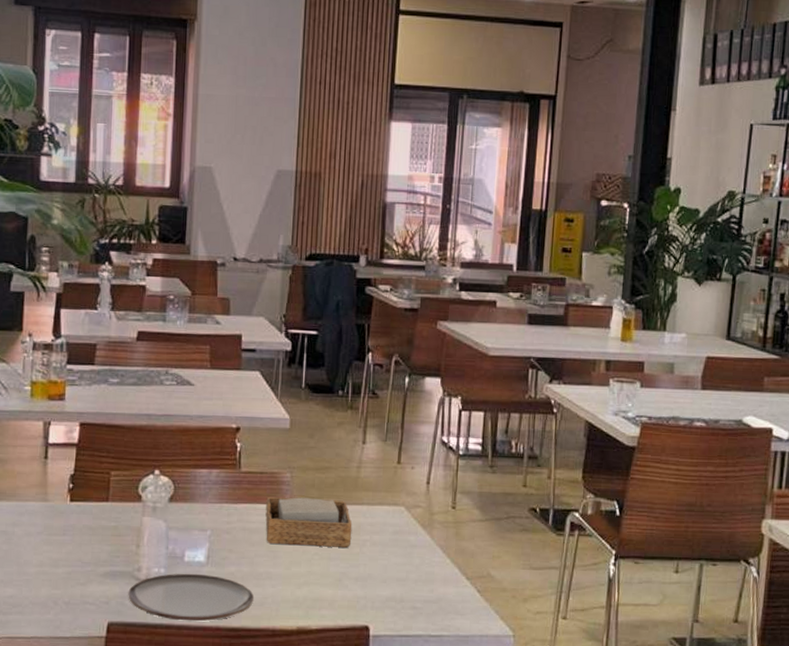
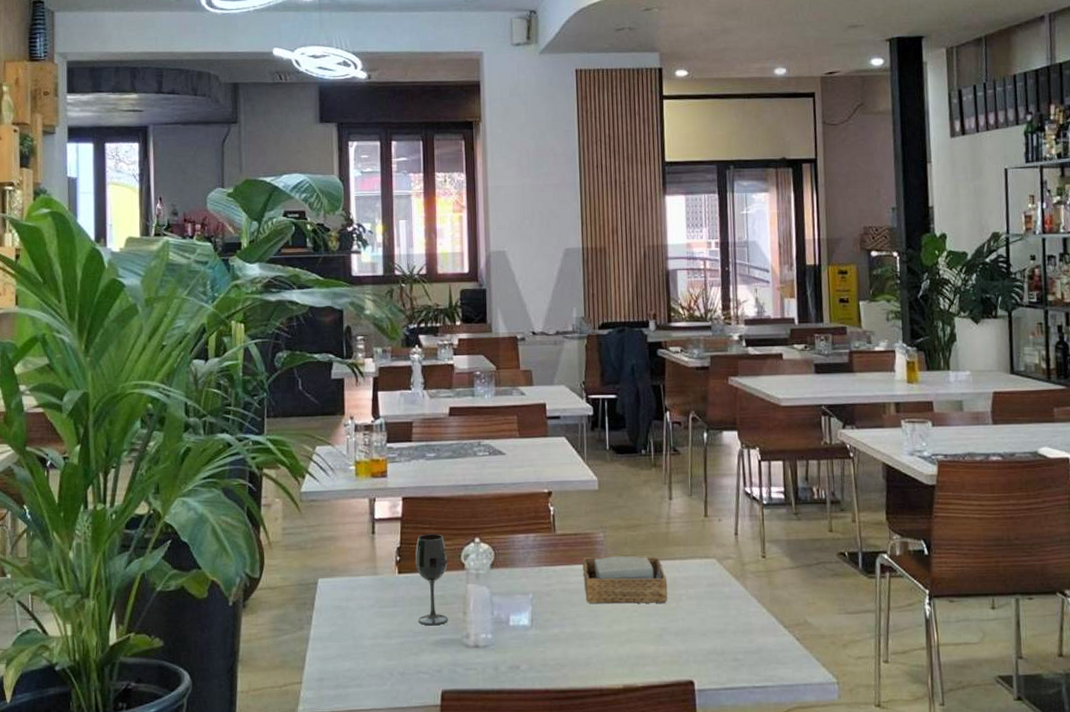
wine glass: none [88,462,124,557] -> present [415,533,448,626]
plate: present [128,573,254,622] -> none [459,637,579,685]

